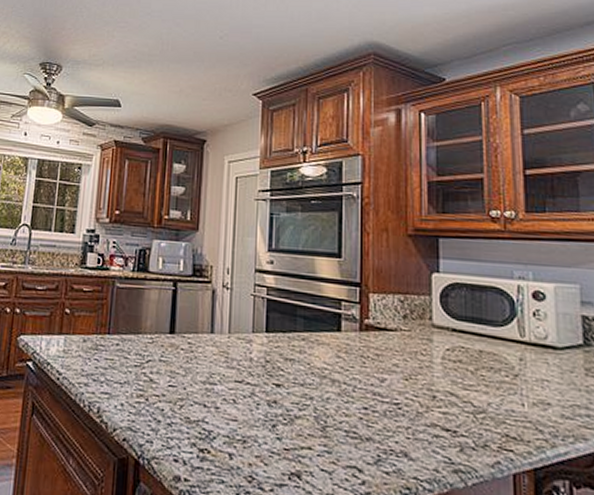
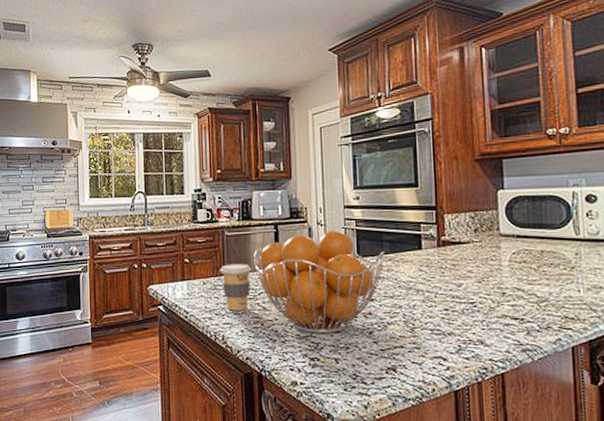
coffee cup: none [104,321,142,380] -> present [219,264,252,311]
fruit basket: none [145,296,298,421] -> present [254,230,385,334]

